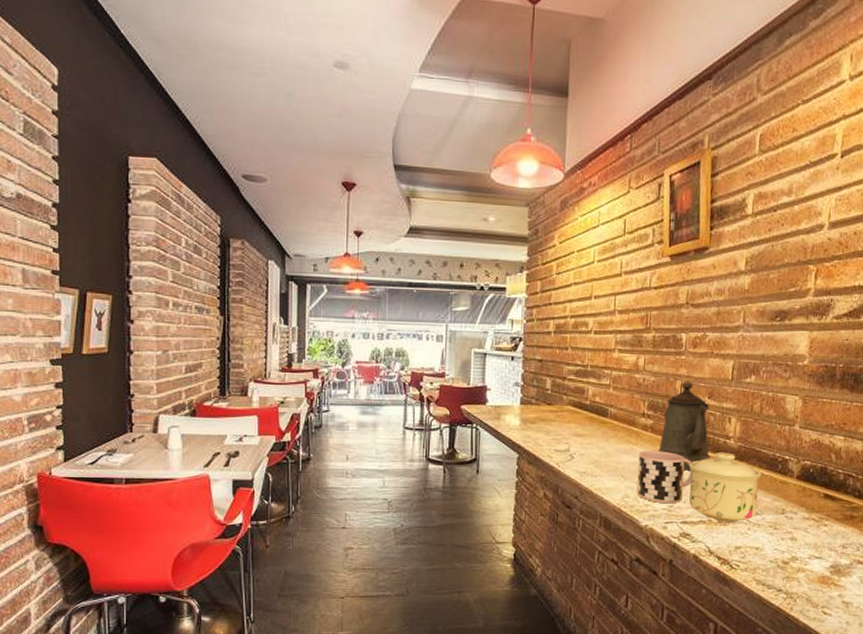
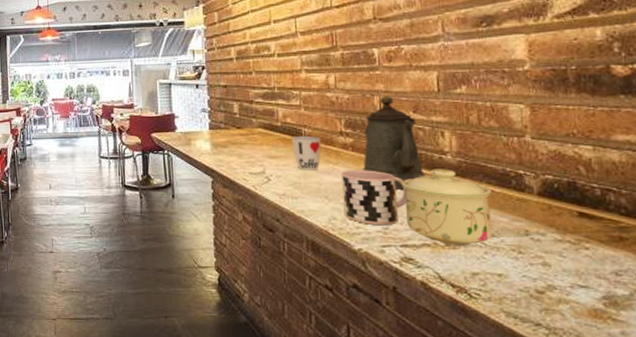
cup: none [597,415,625,450] -> present [290,135,322,171]

